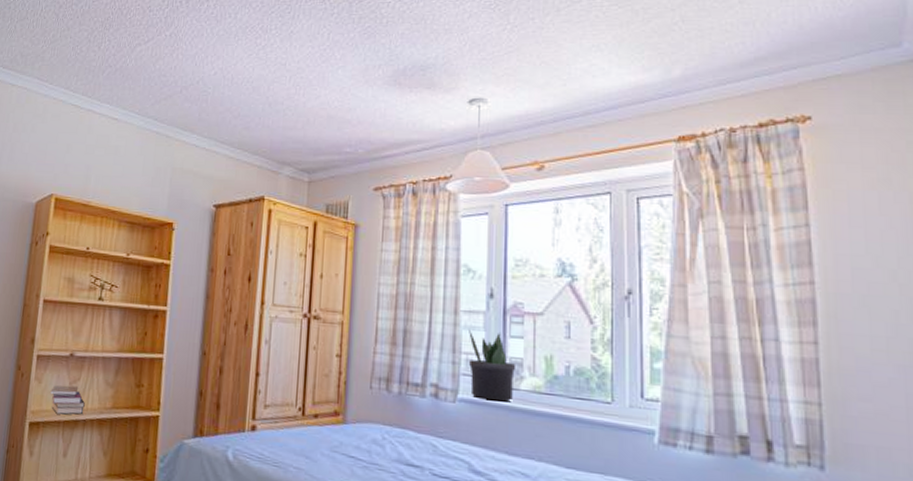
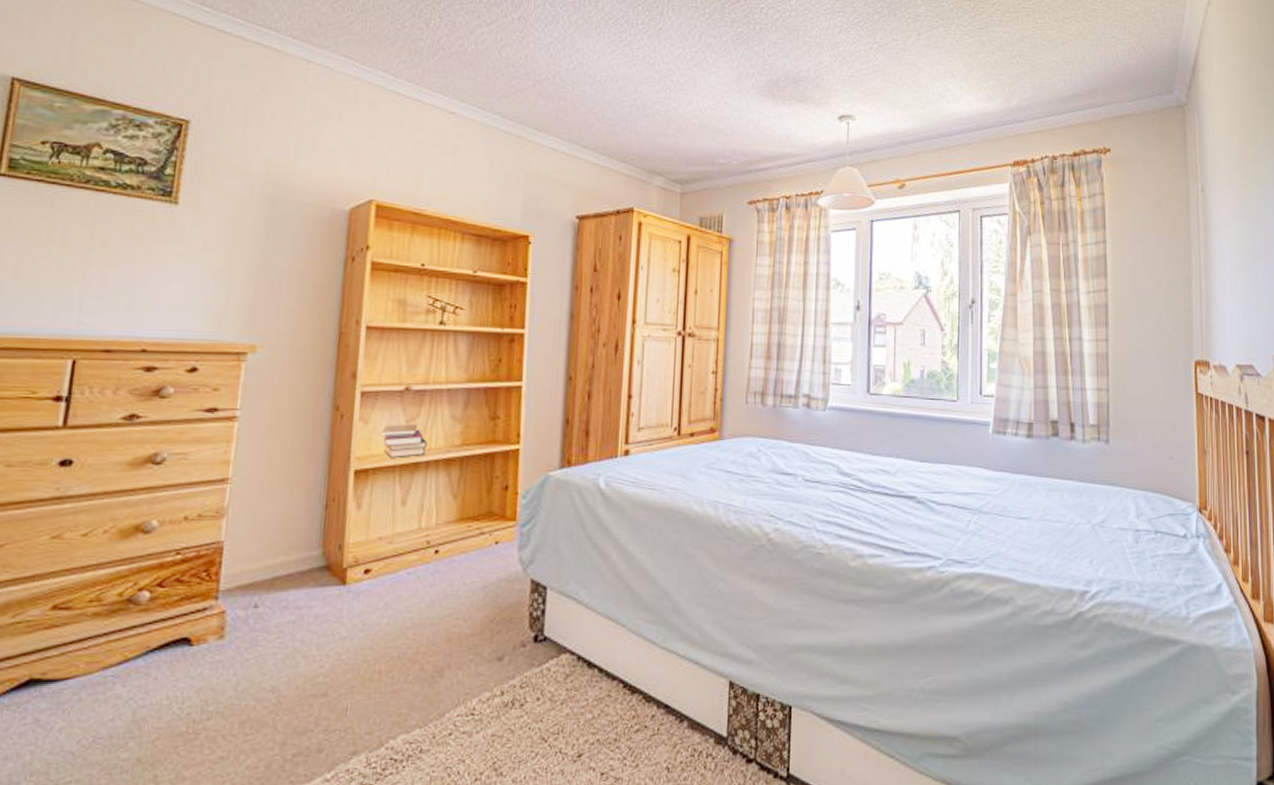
planter: present [469,329,517,402] -> none [838,340,879,407]

